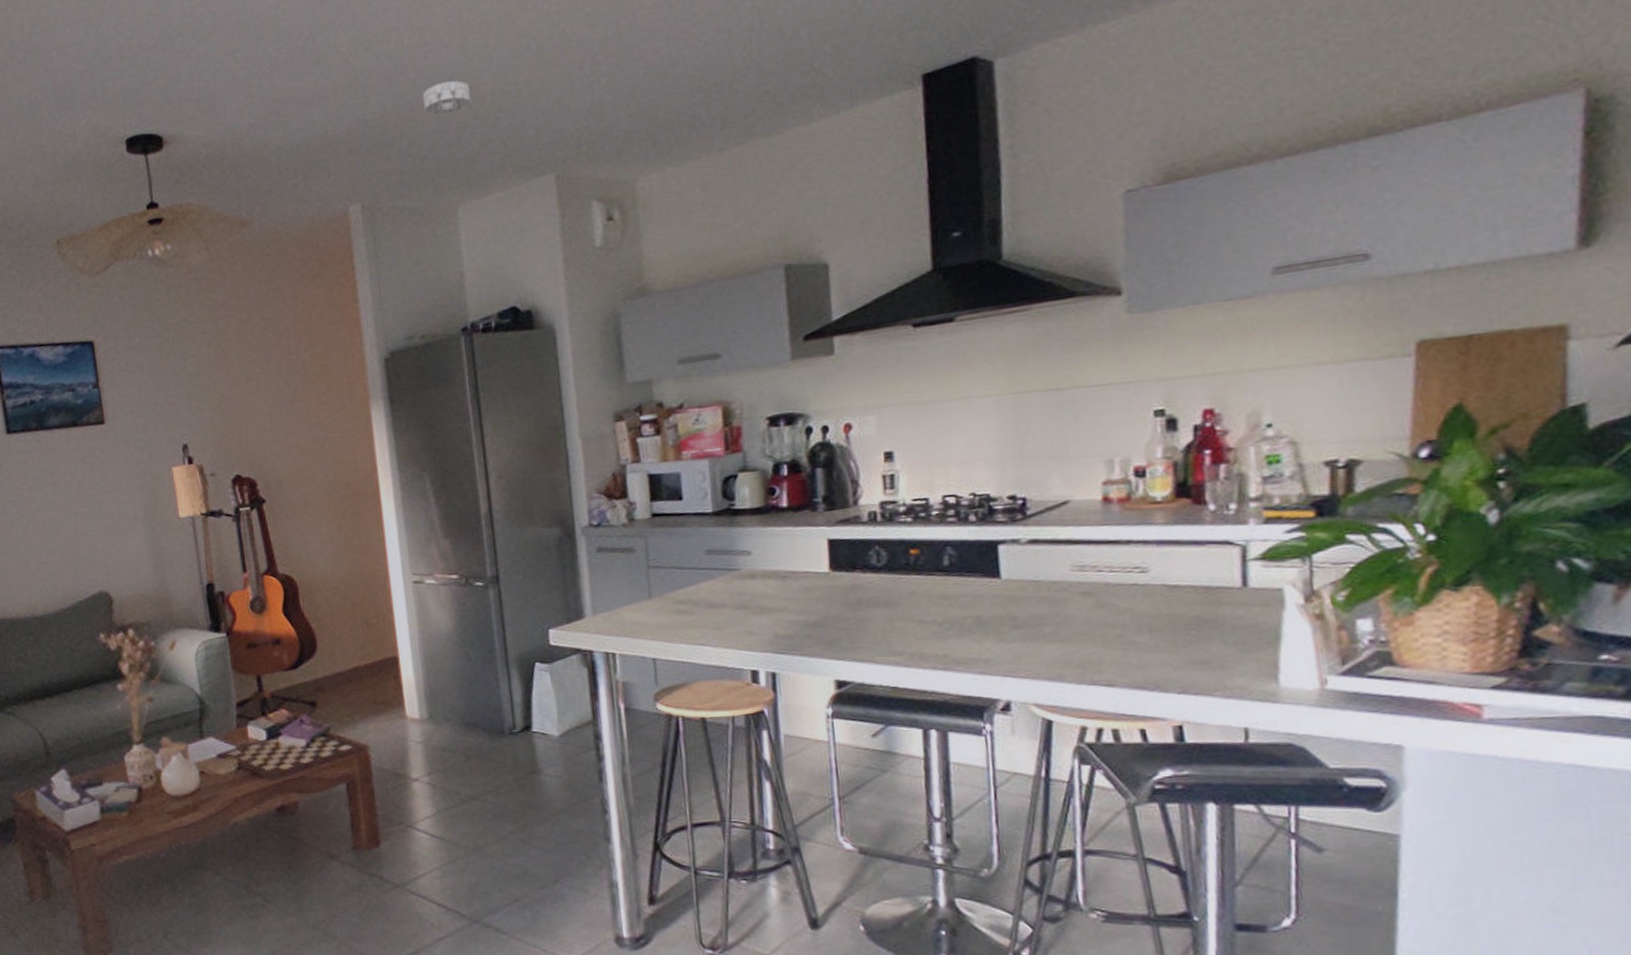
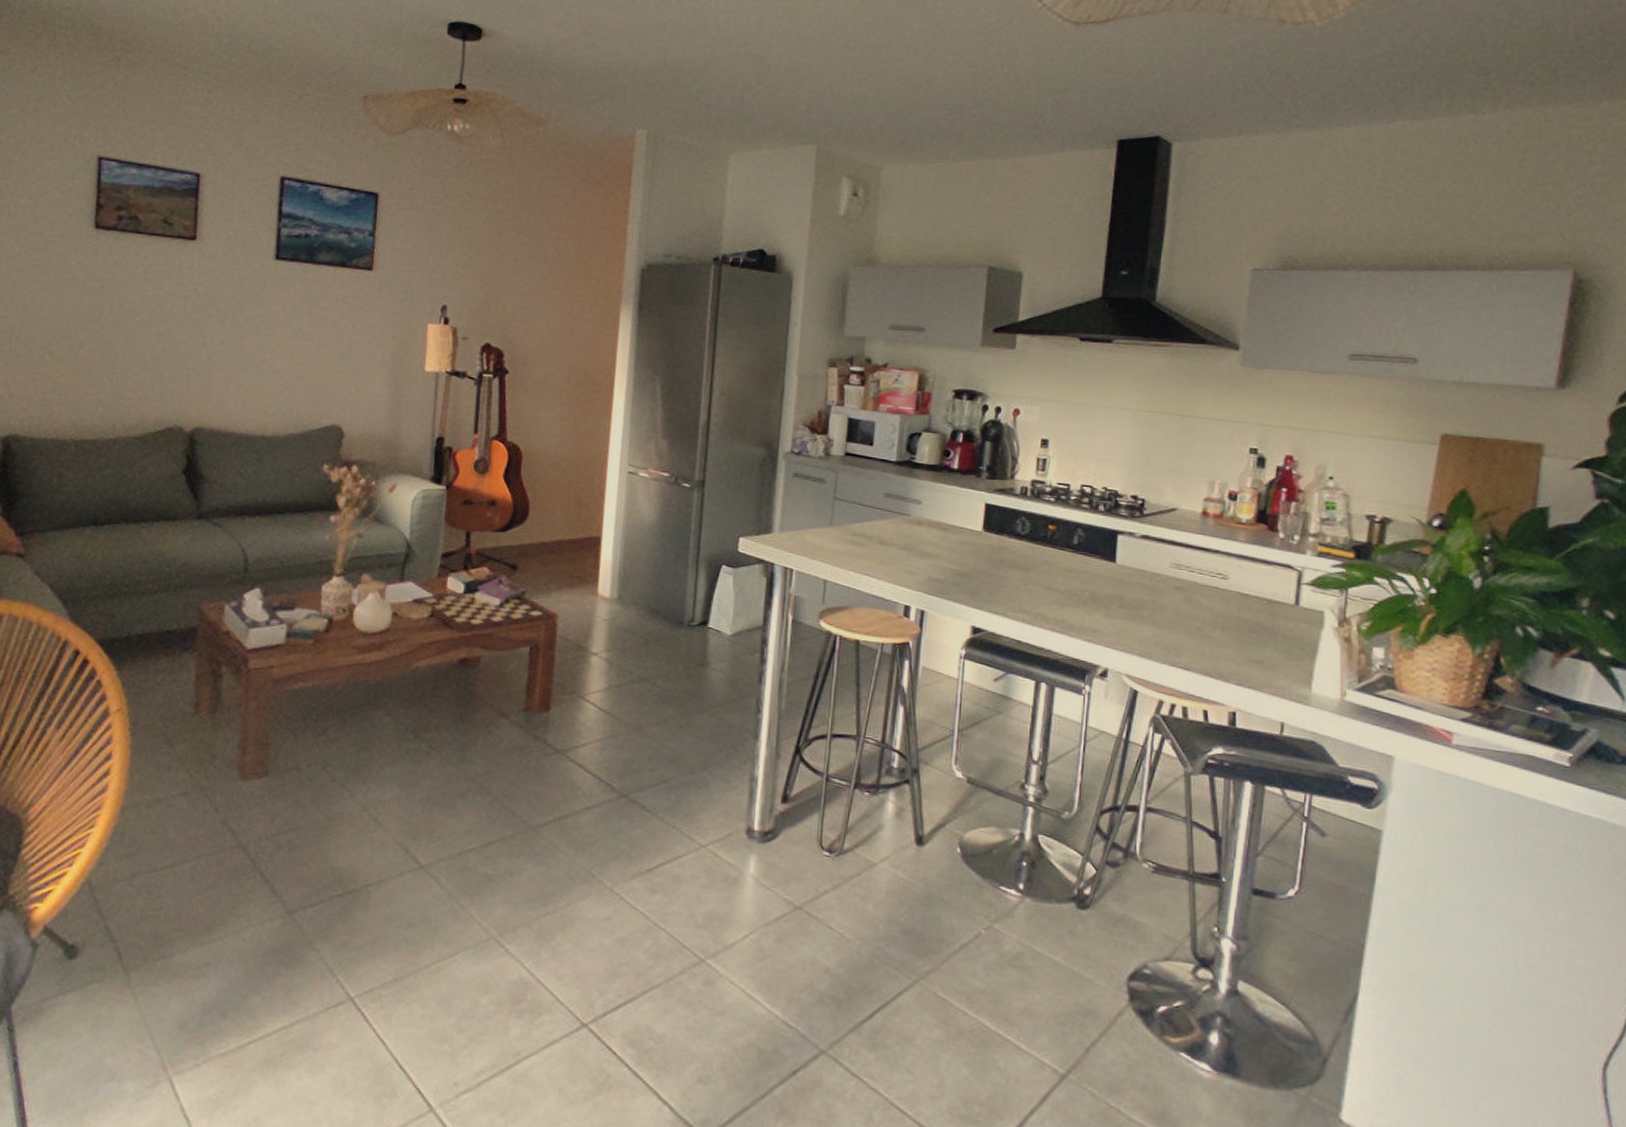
smoke detector: present [422,80,471,116] -> none [717,46,759,75]

